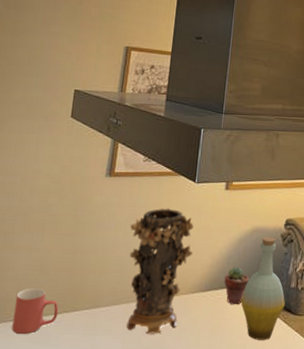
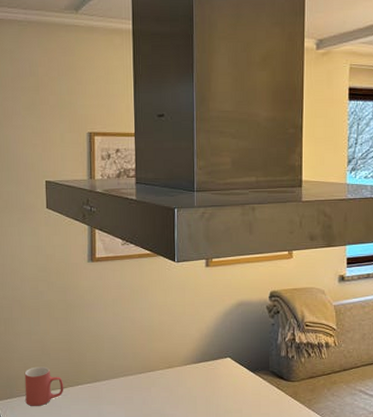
decorative vase: present [127,208,194,334] -> none [118,288,182,403]
potted succulent: present [224,266,249,305] -> none [214,339,238,375]
bottle: present [241,236,285,340] -> none [233,309,276,405]

